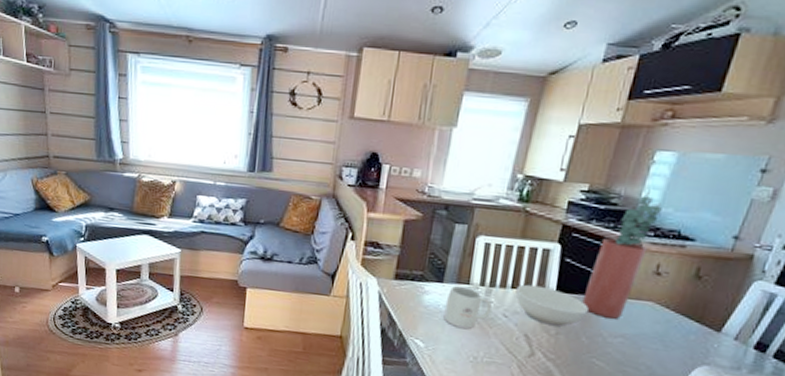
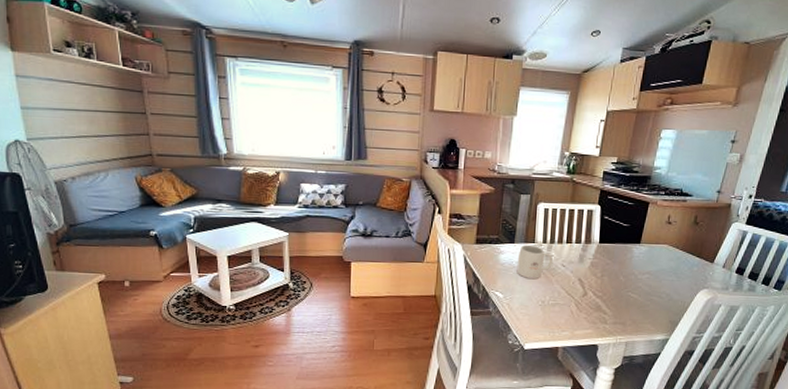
bowl: present [515,284,589,327] -> none [570,239,623,270]
vase: present [582,189,662,319] -> none [618,159,669,260]

